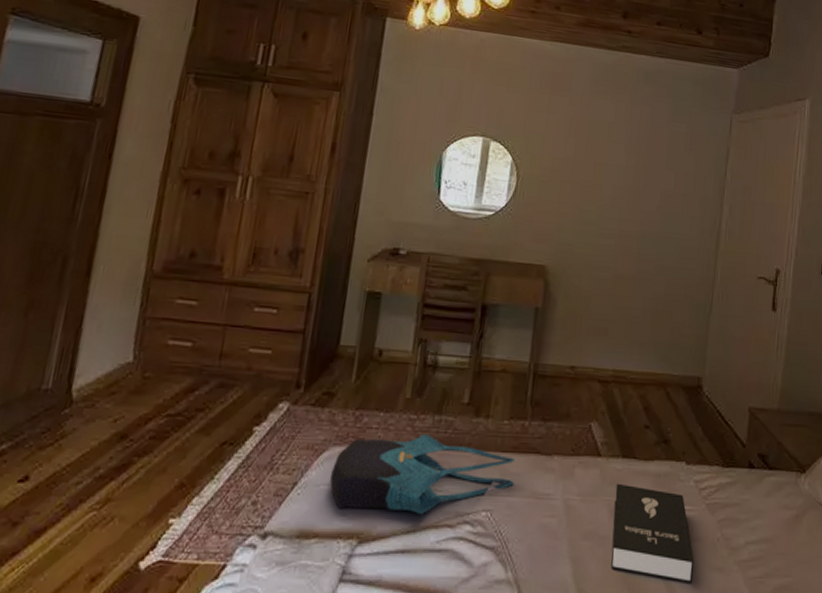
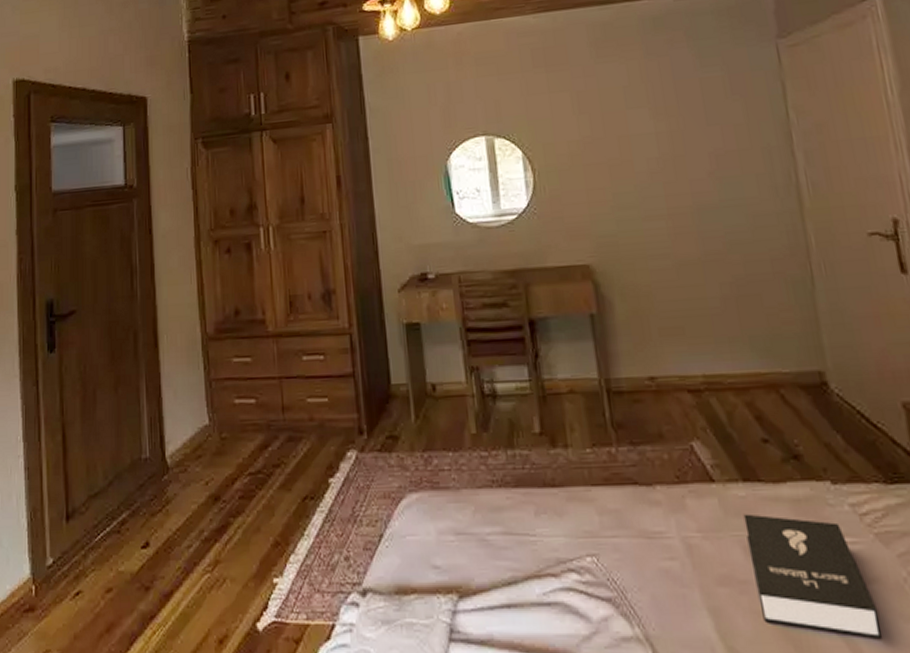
tote bag: present [330,434,516,515] -> none [414,472,616,564]

